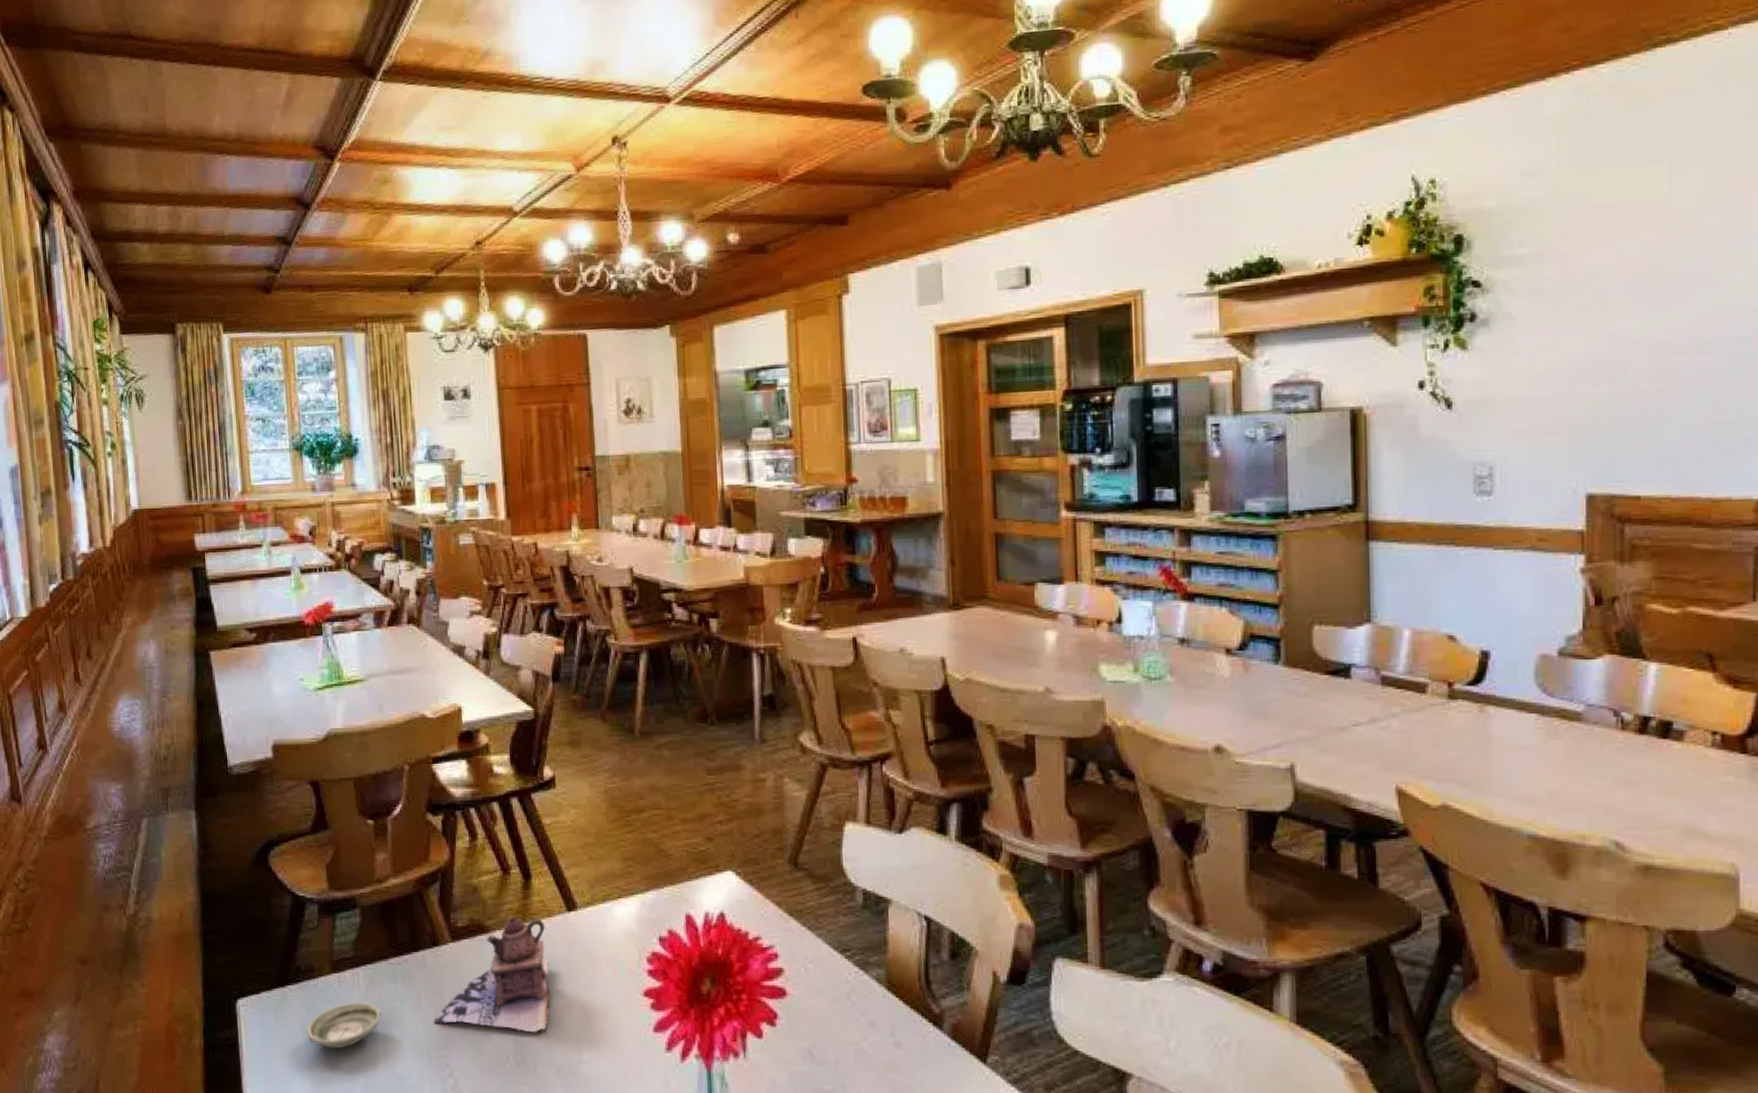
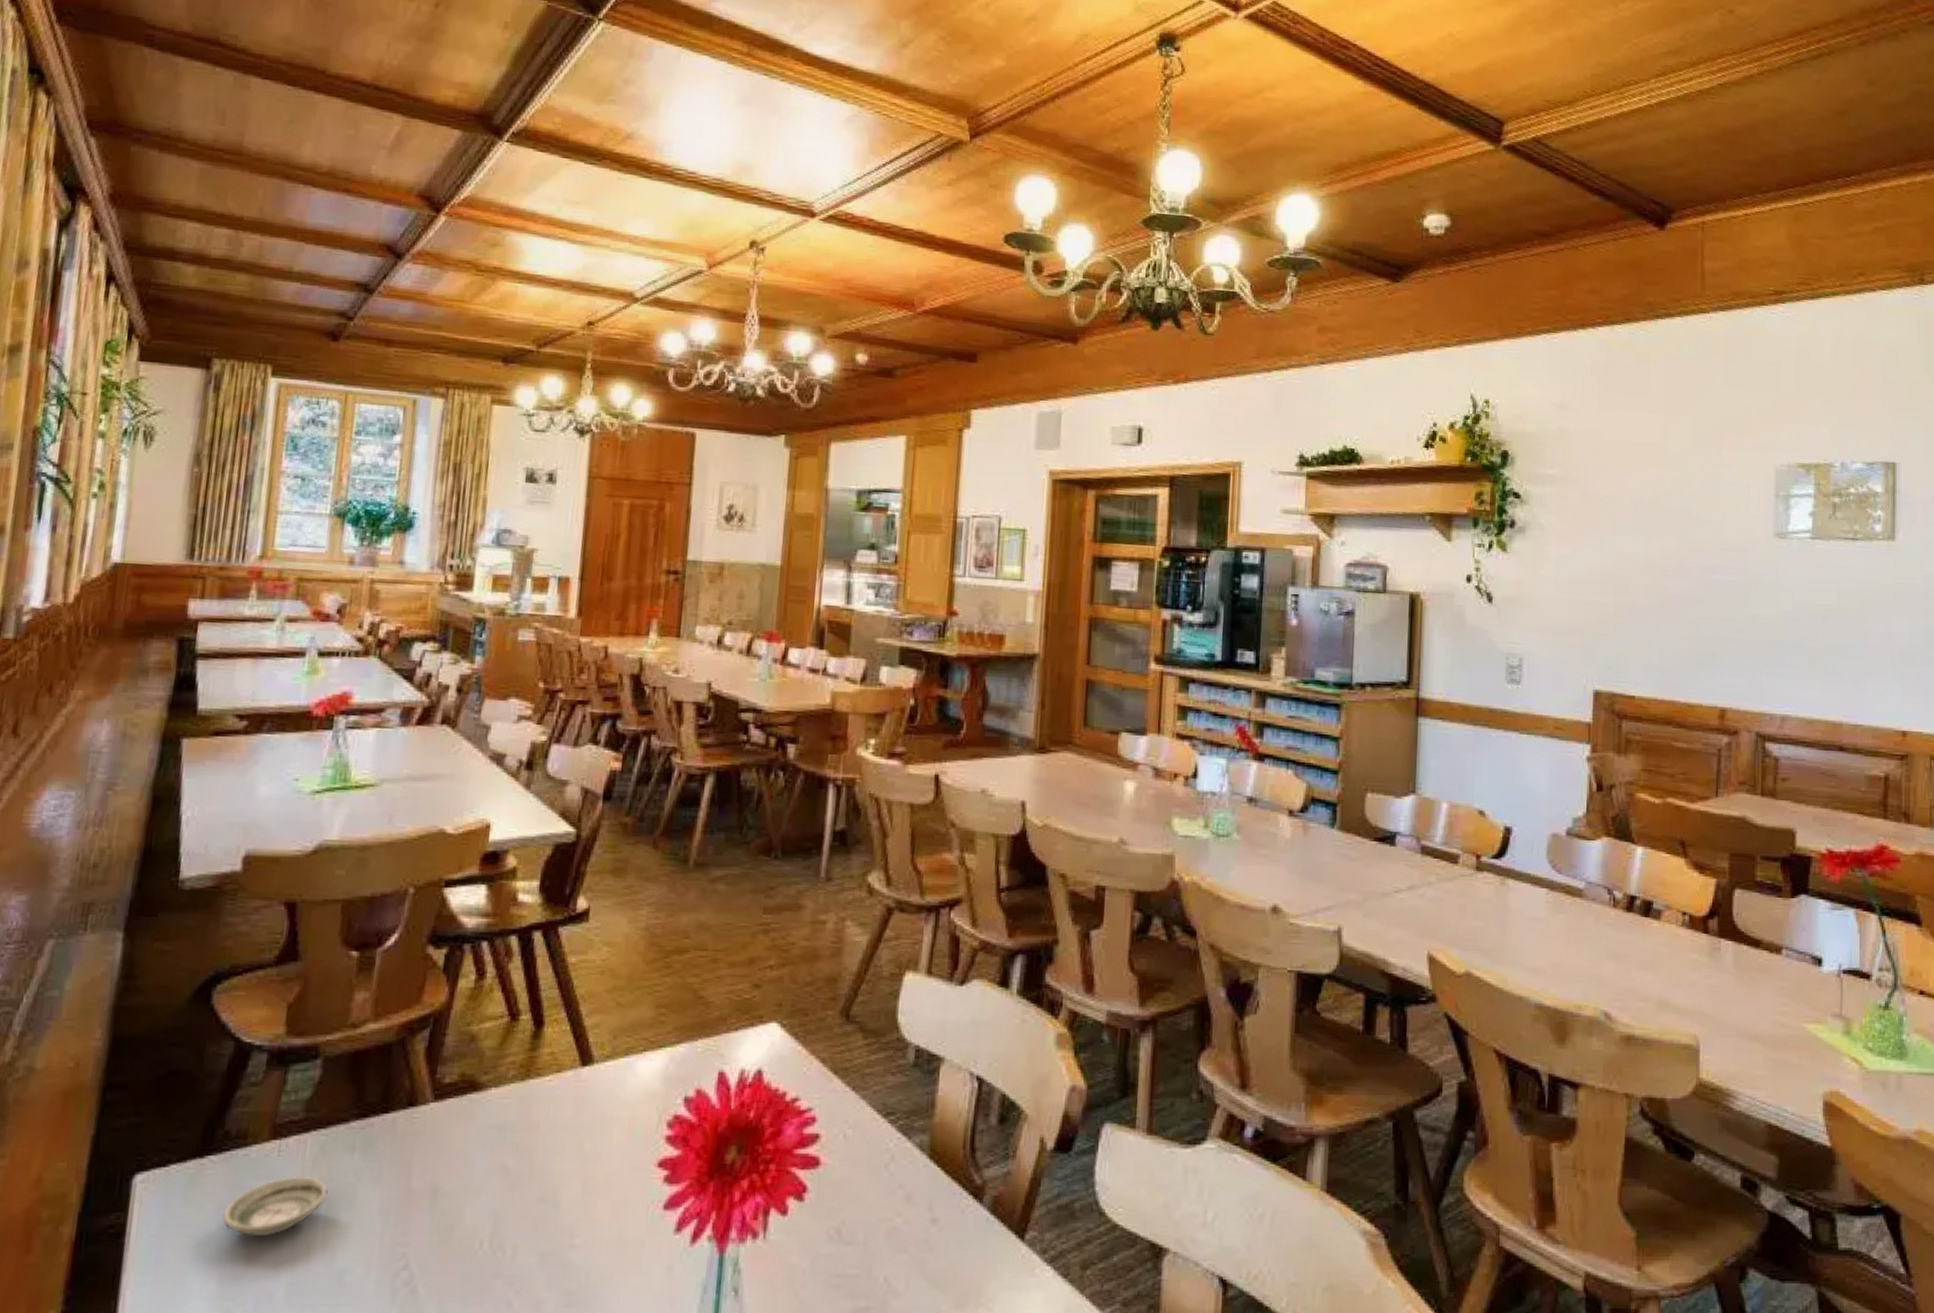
teapot: present [434,917,550,1033] -> none [395,1072,553,1213]

